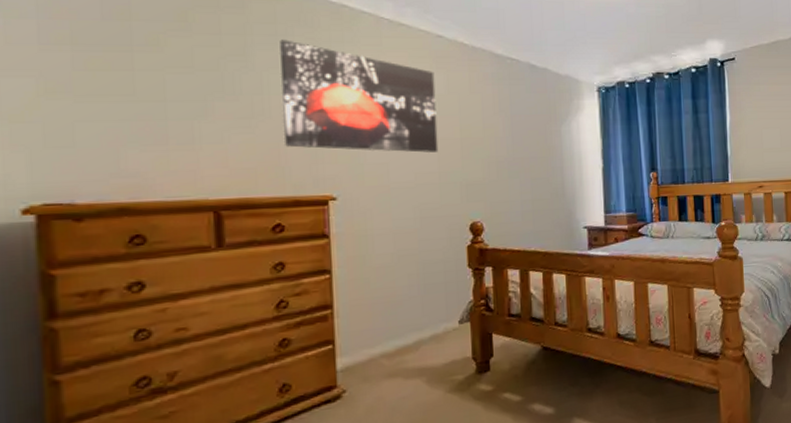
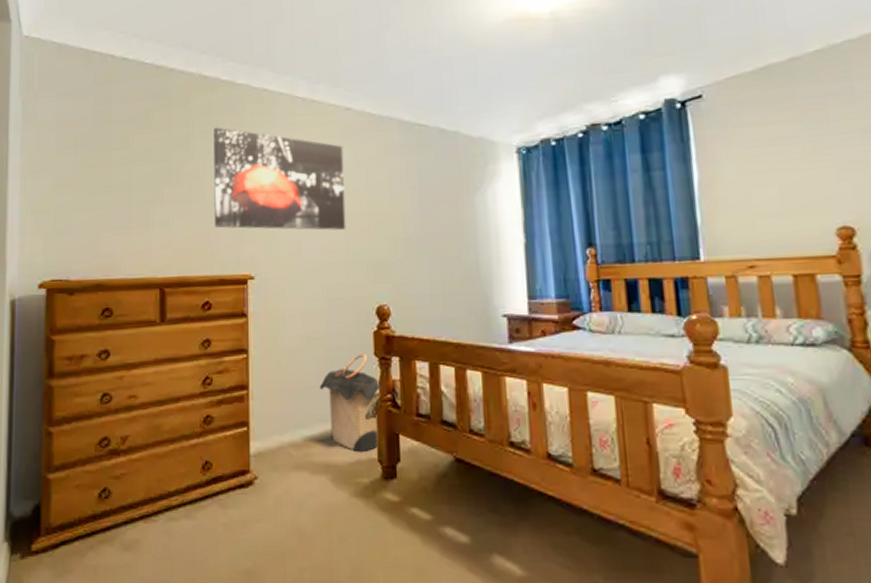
laundry hamper: none [412,265,476,354] -> present [319,353,382,453]

